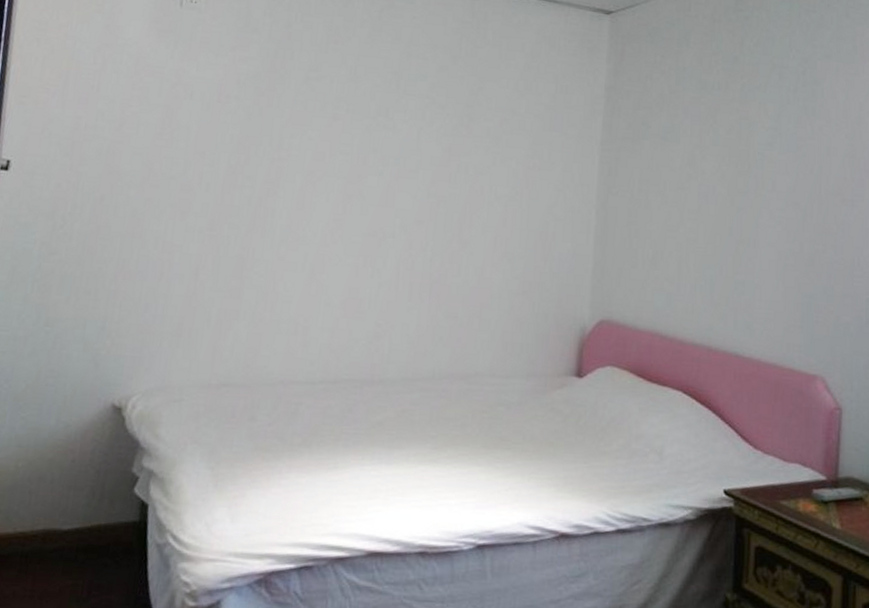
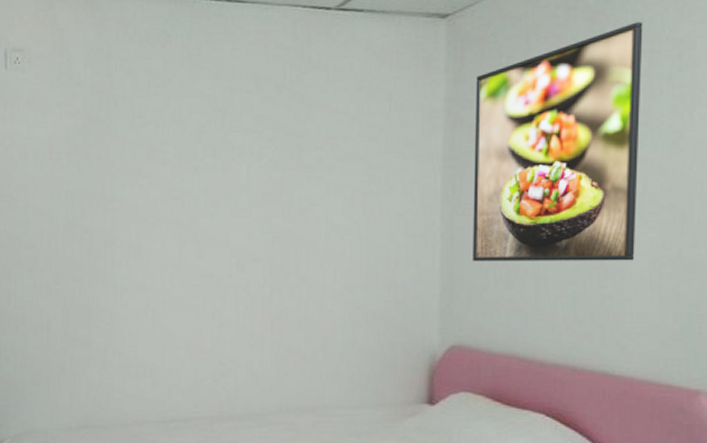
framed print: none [624,39,775,251] -> present [473,22,643,261]

